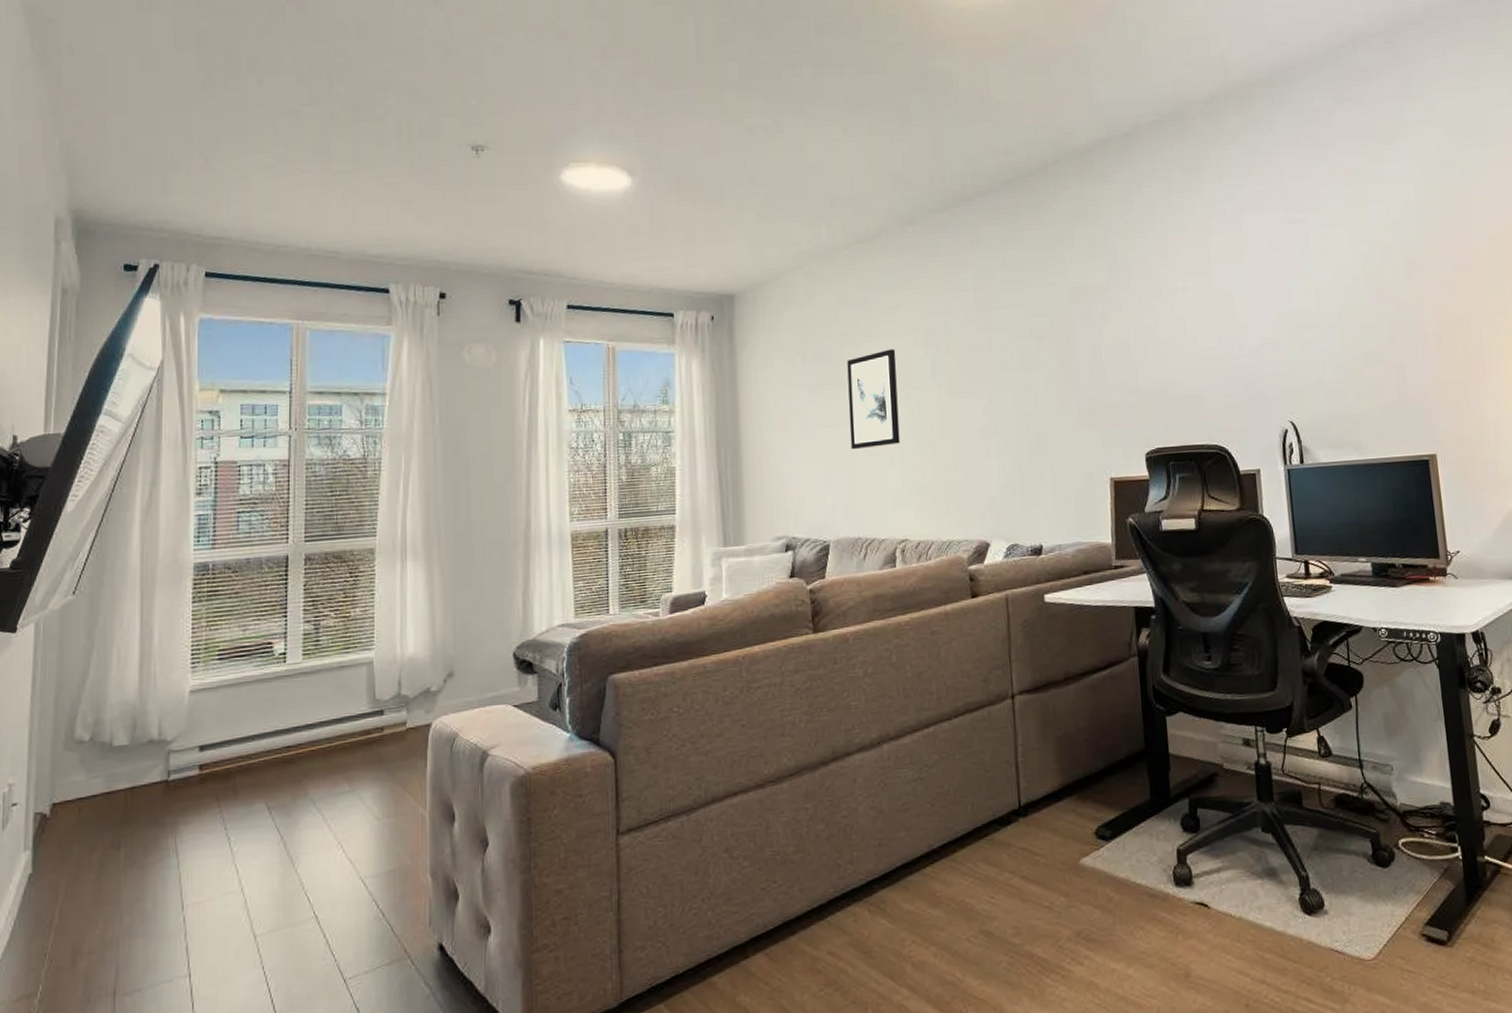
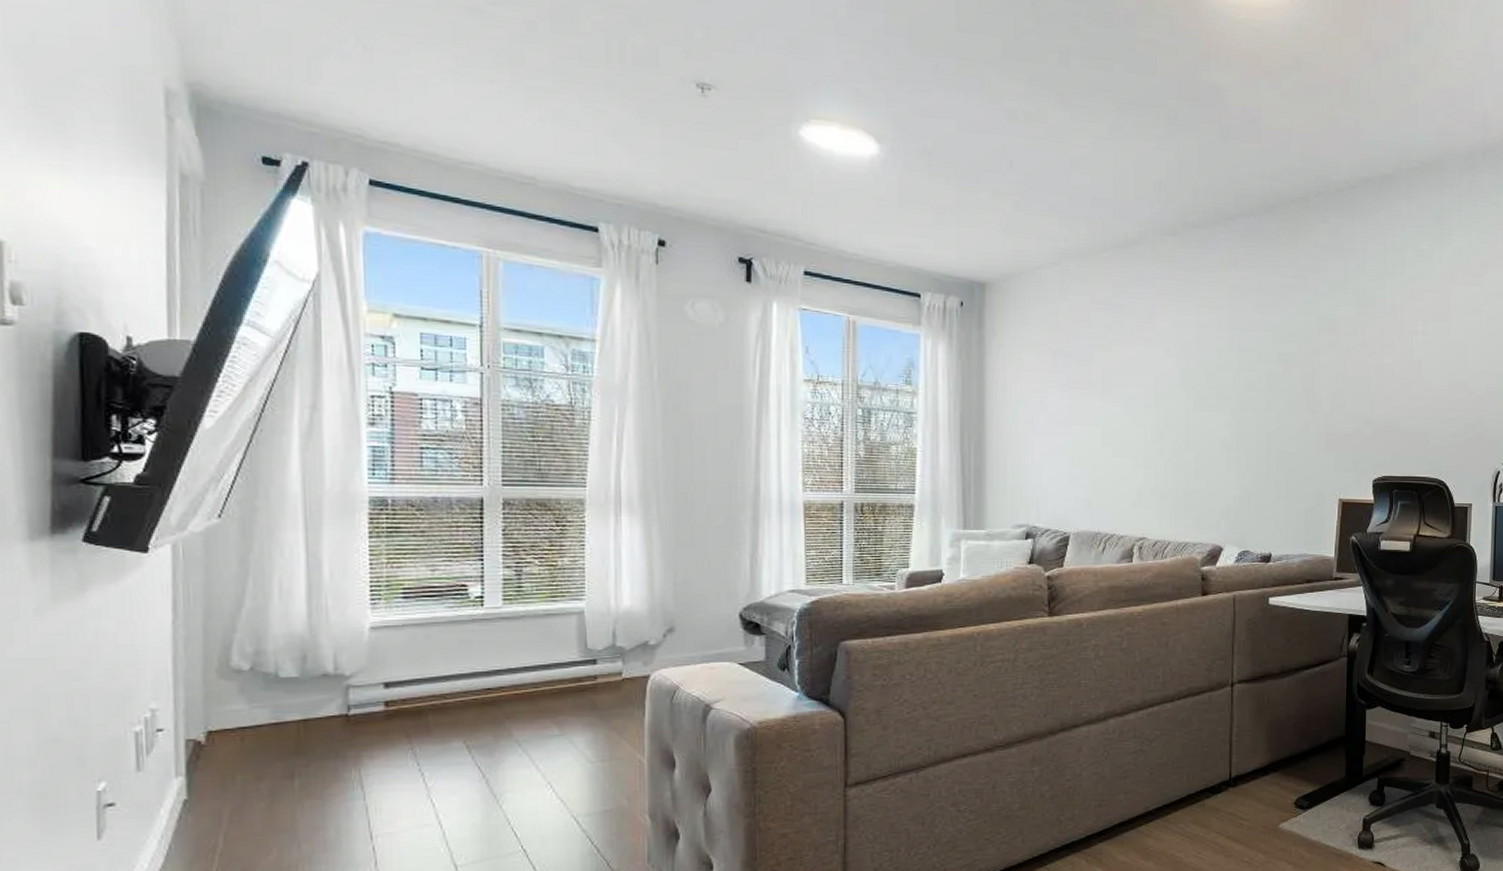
wall art: present [847,349,900,450] -> none [1096,356,1147,450]

